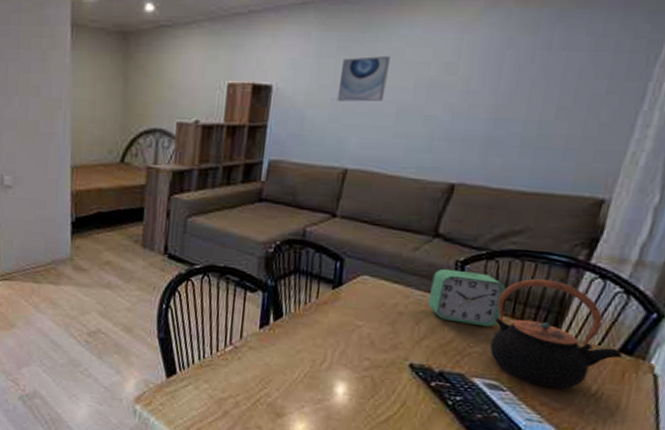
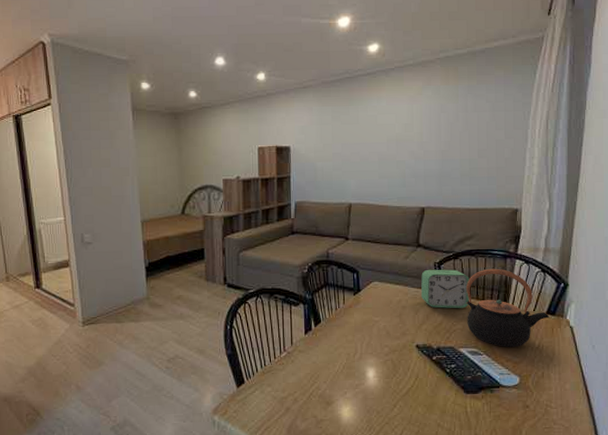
wall art: present [337,55,390,102] -> none [336,121,369,155]

